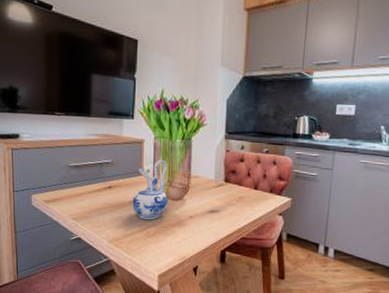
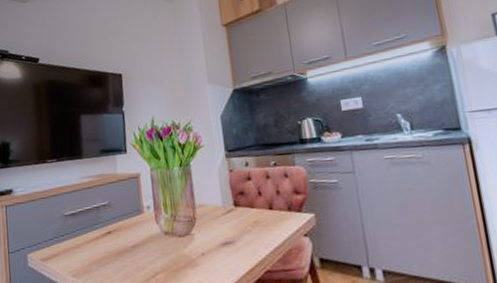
ceramic pitcher: present [132,159,169,220] -> none [135,191,176,266]

